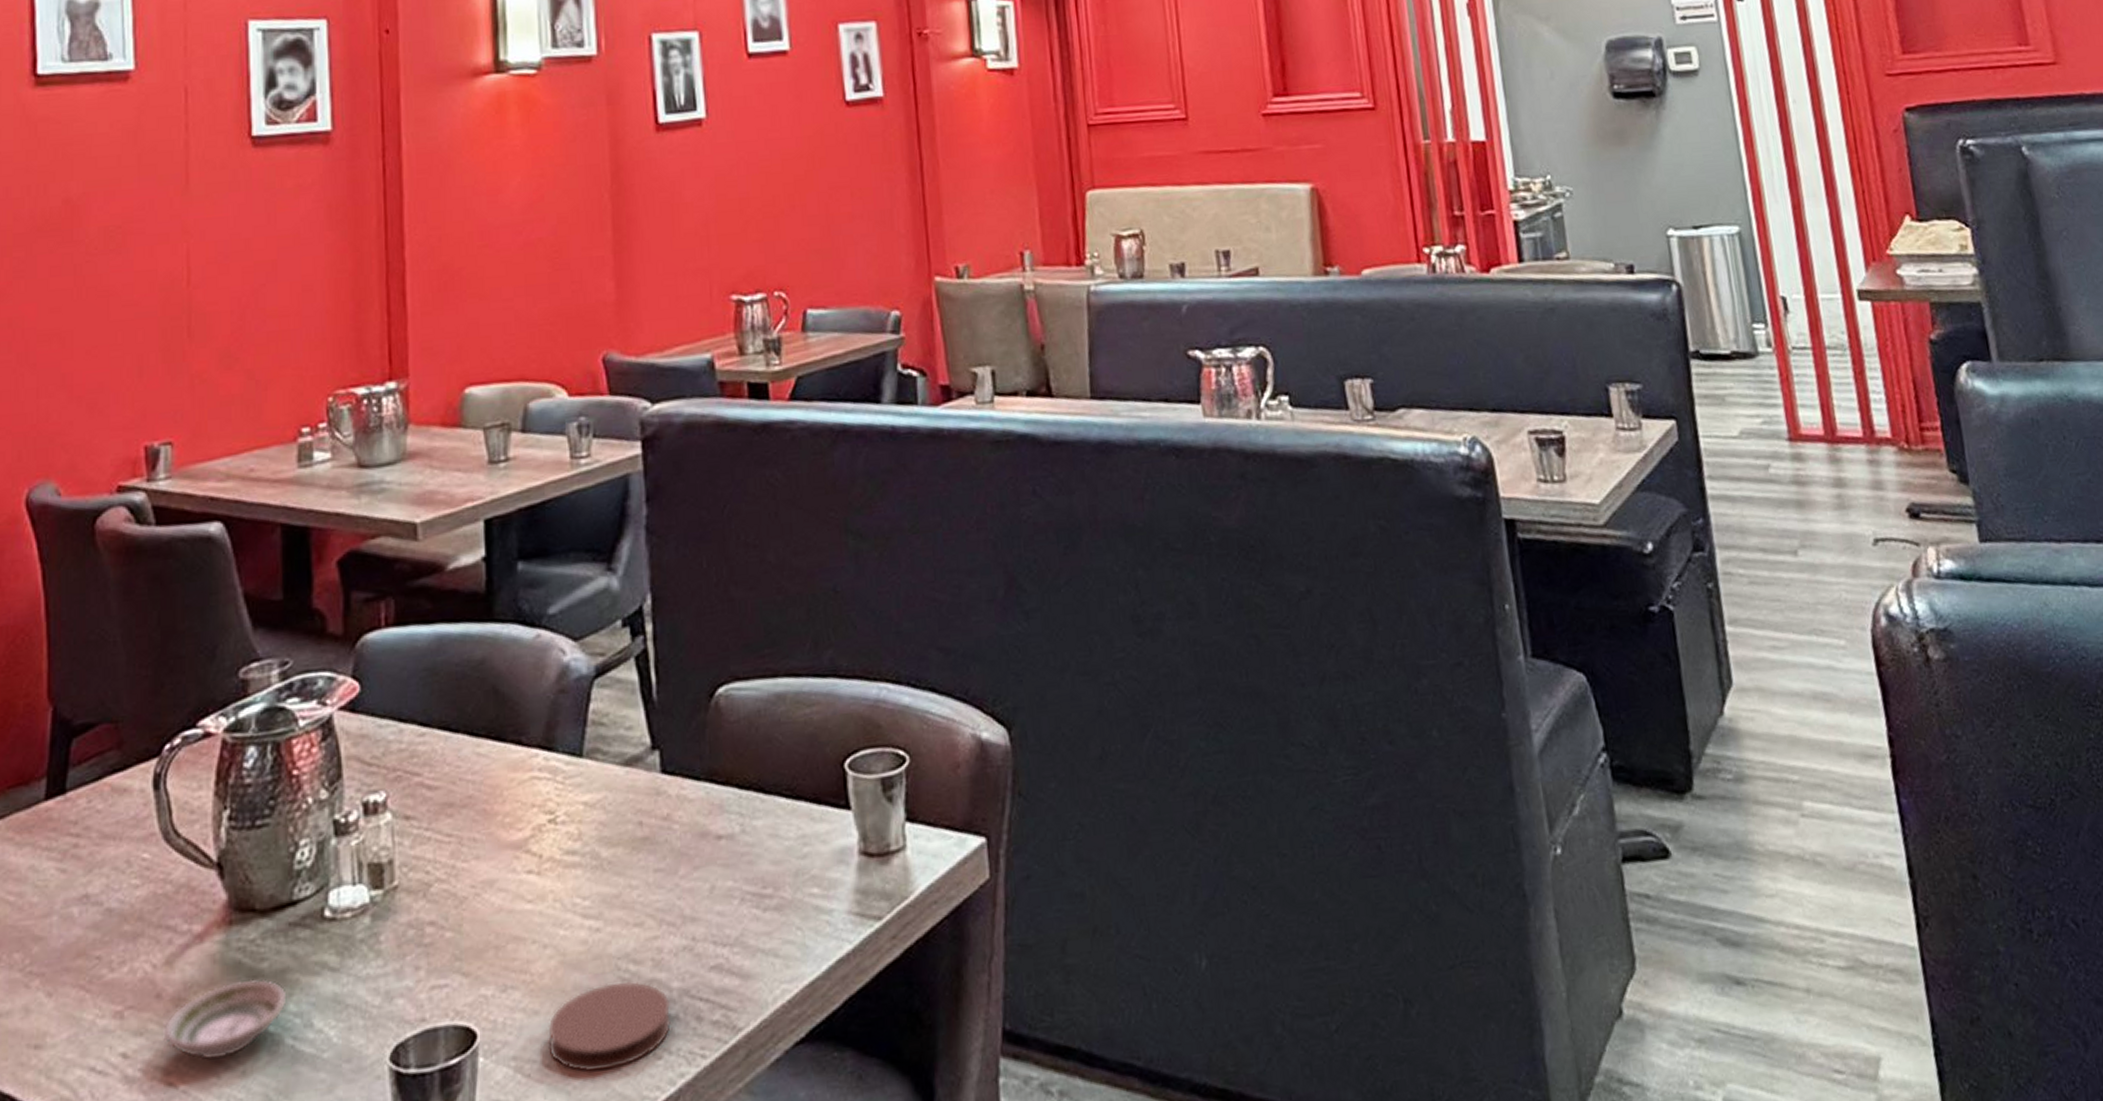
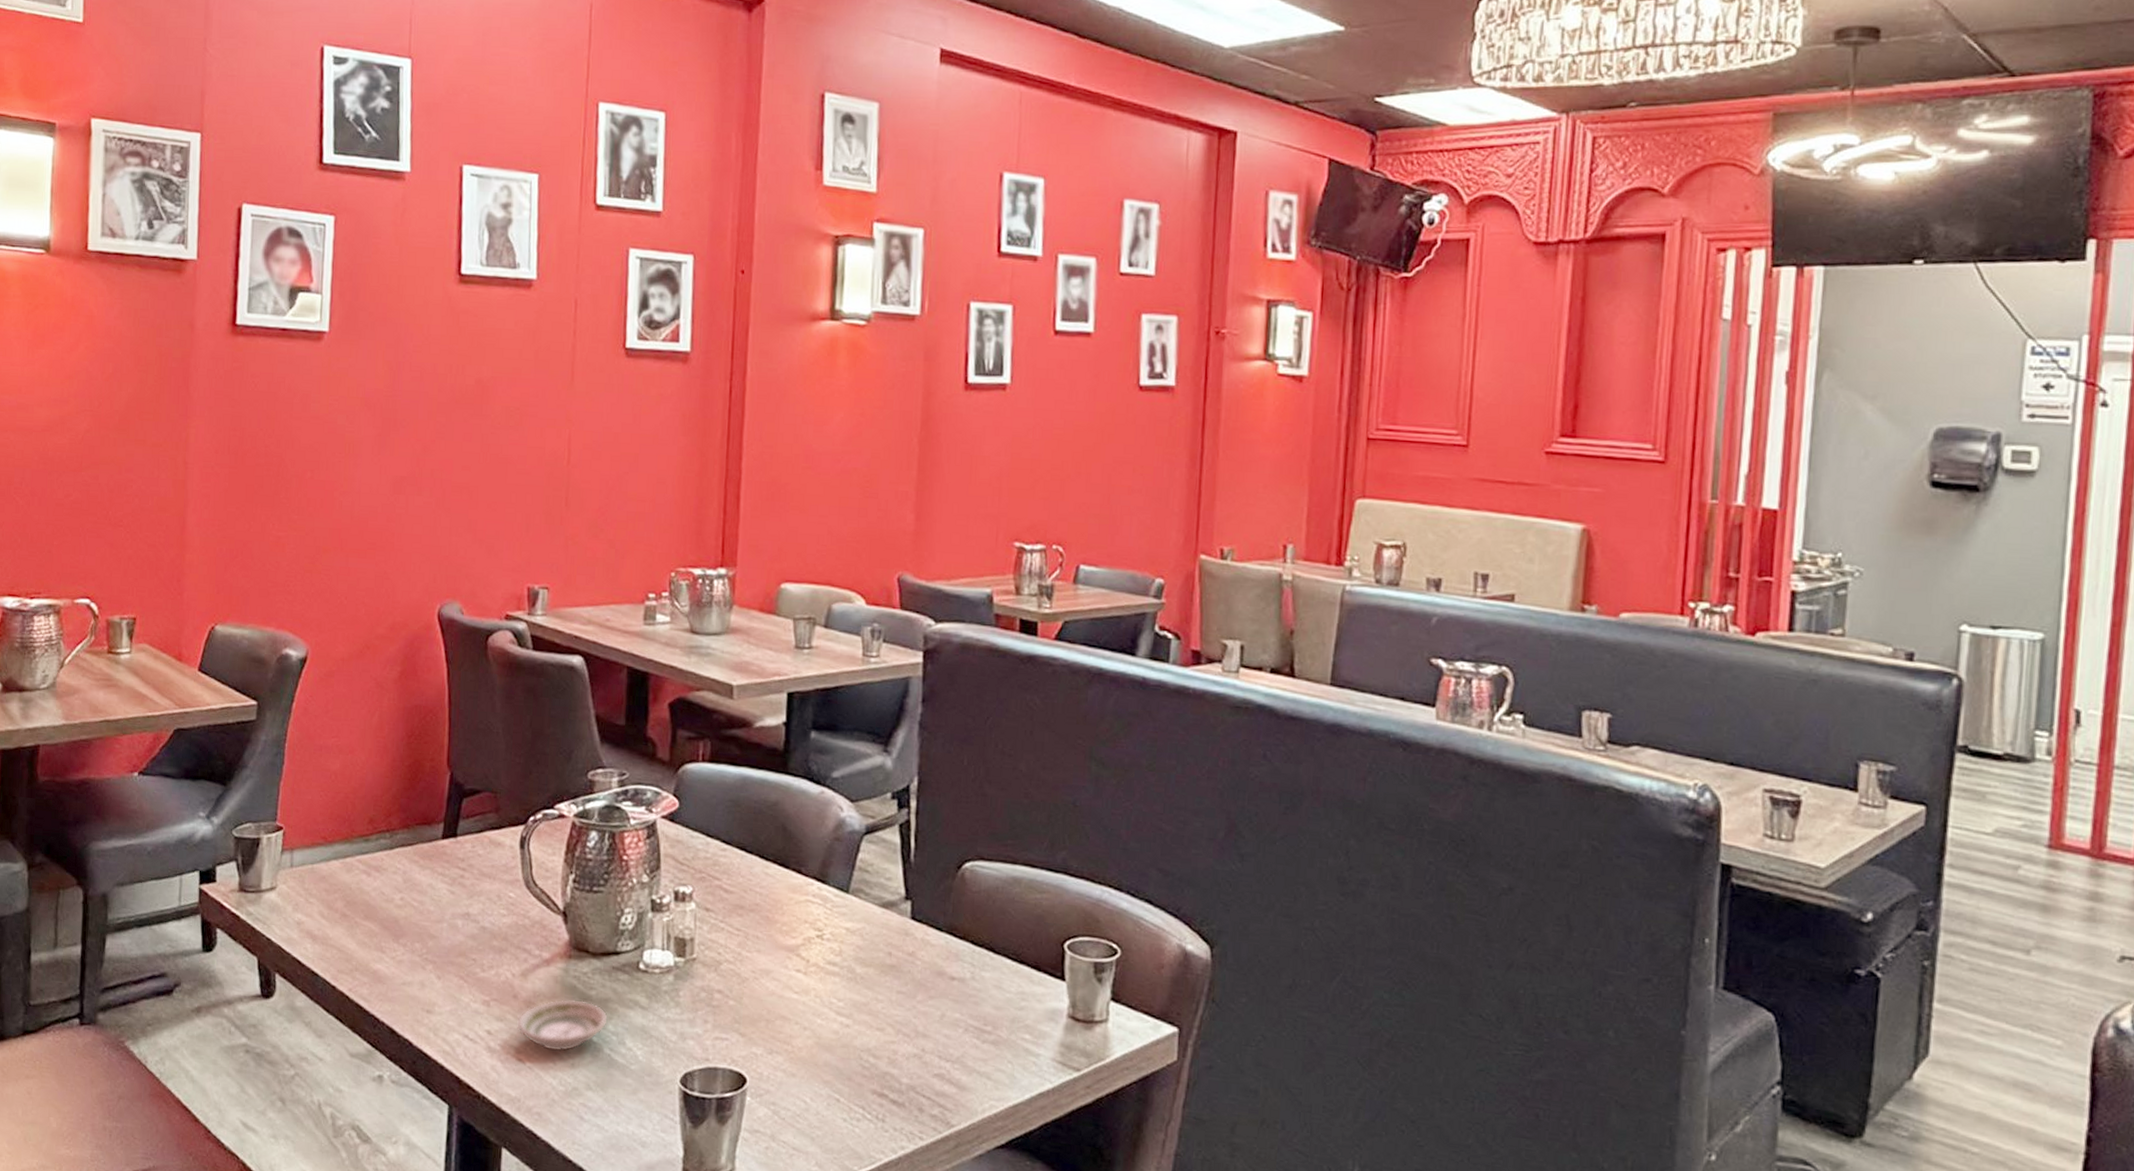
coaster: present [547,981,671,1073] -> none [800,1067,899,1131]

